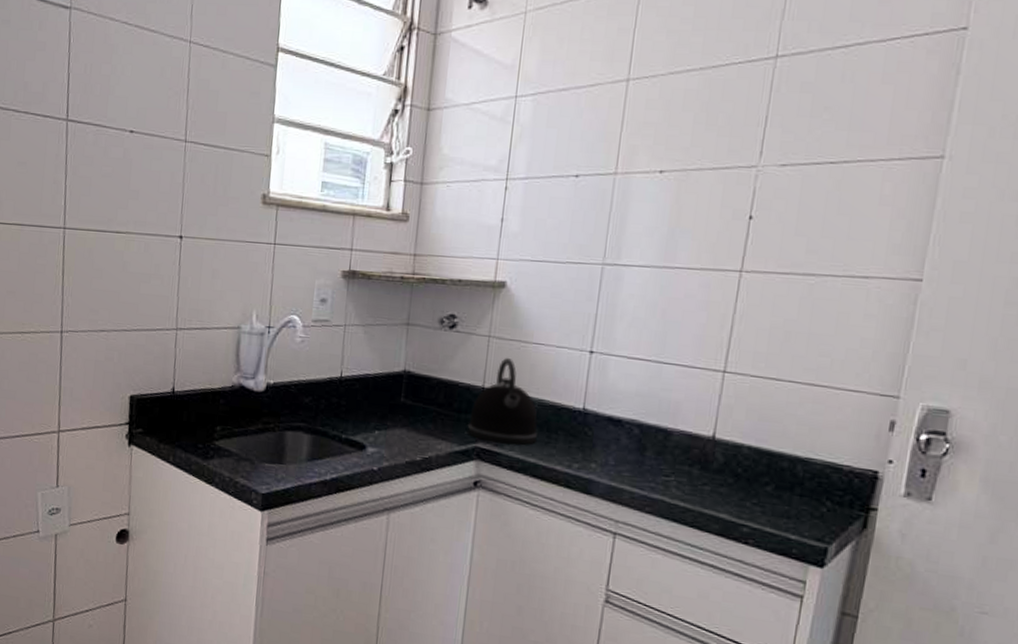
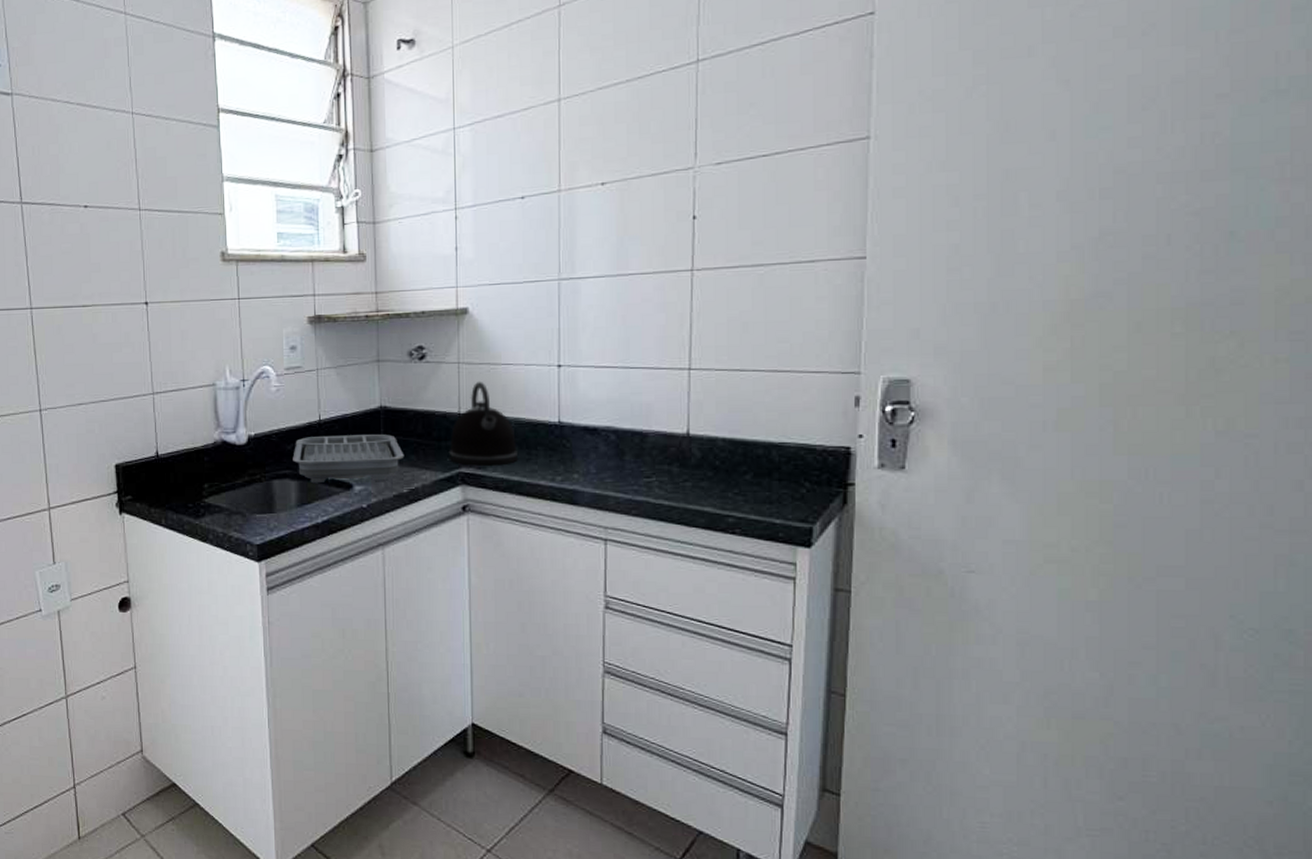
dish rack: none [308,392,422,446] -> present [292,435,404,484]

